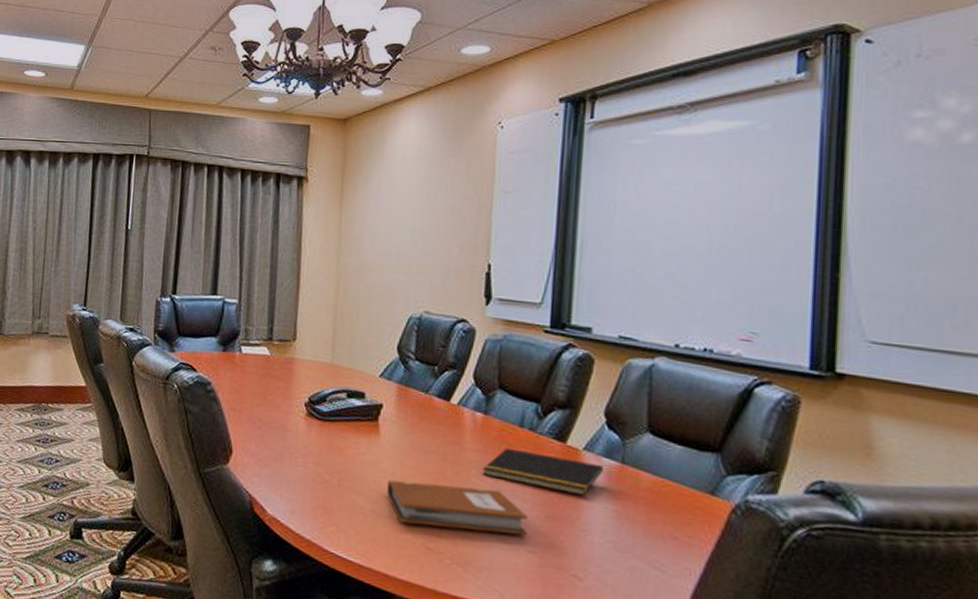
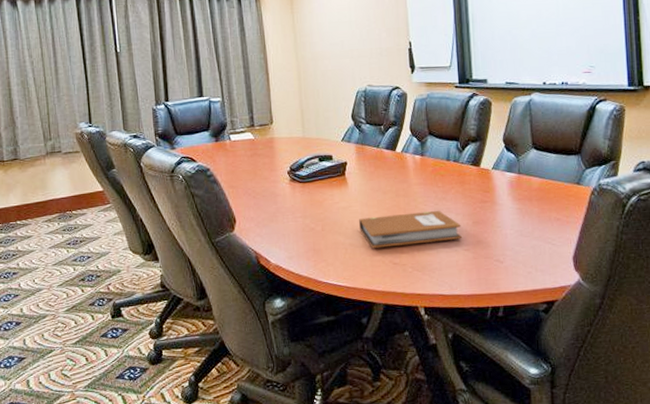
notepad: present [482,448,603,496] -> none [425,177,507,203]

